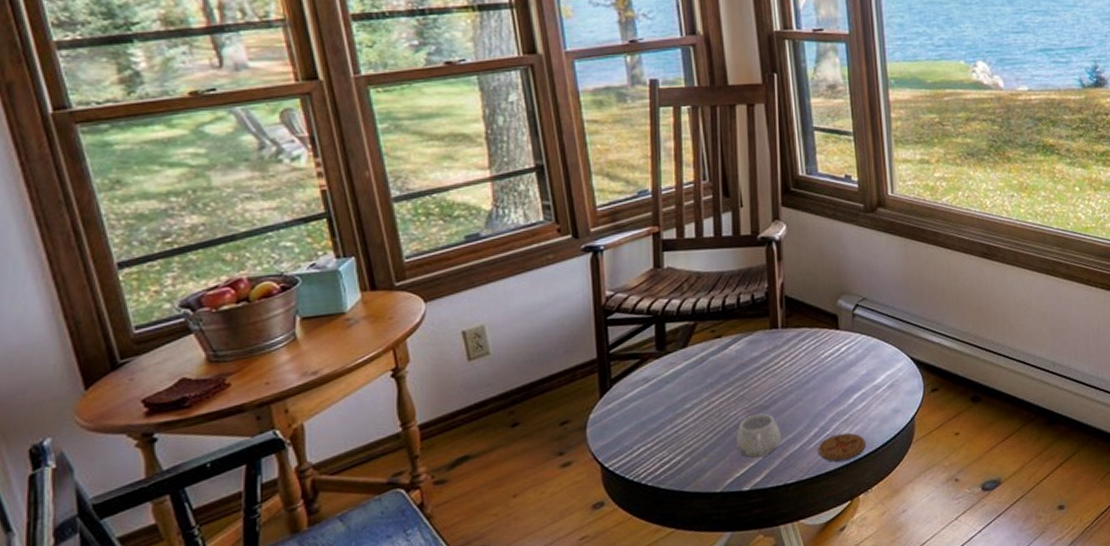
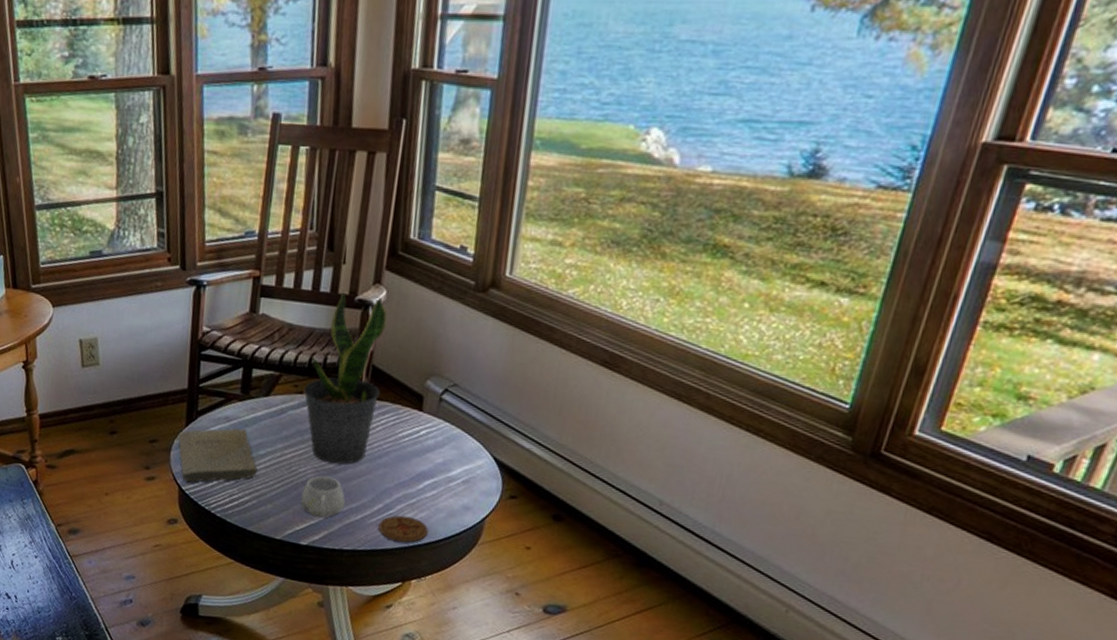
book: none [592,385,689,458] -> present [177,428,259,483]
potted plant: none [721,232,797,400] -> present [303,290,387,464]

